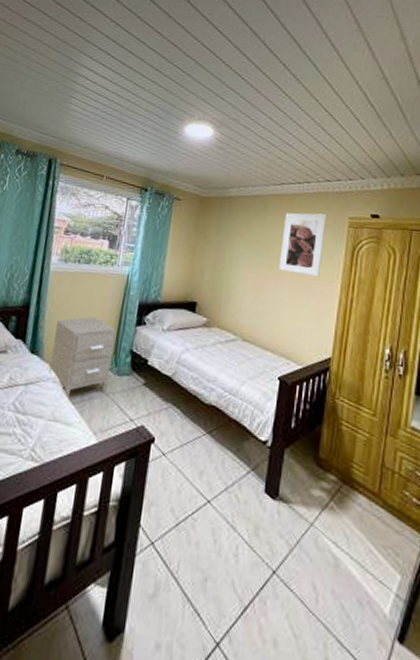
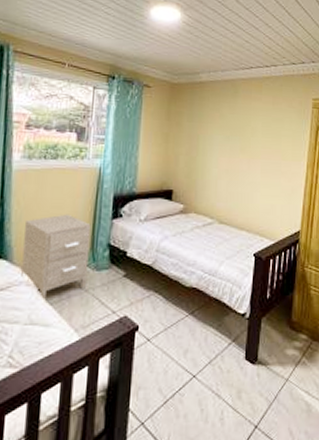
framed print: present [279,212,328,277] -> none [250,95,294,157]

